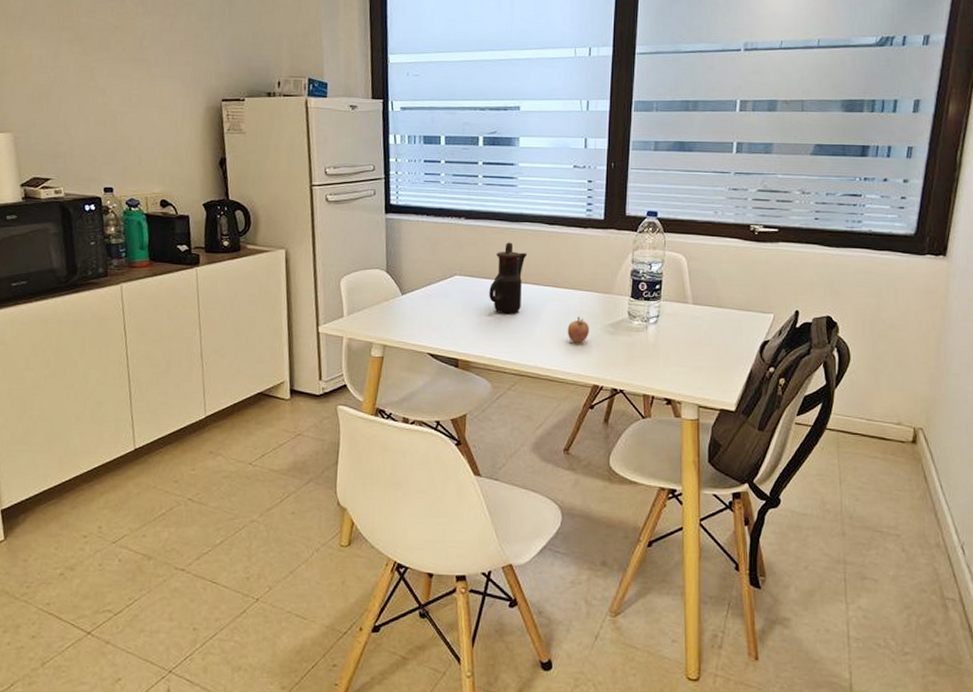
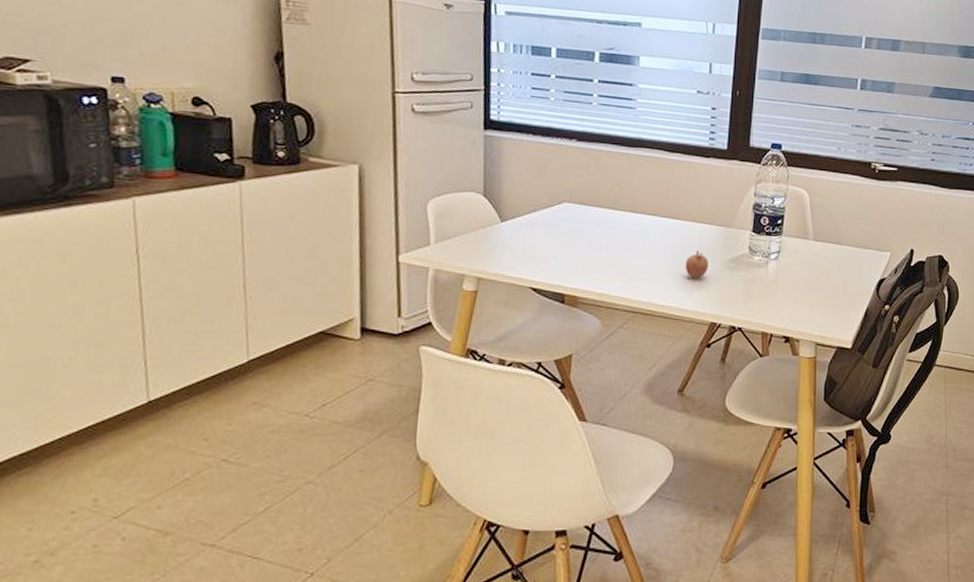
teapot: present [489,242,528,314] -> none [601,168,645,246]

